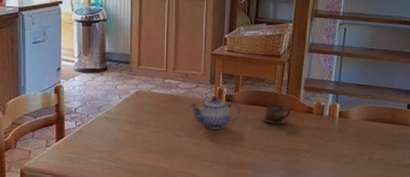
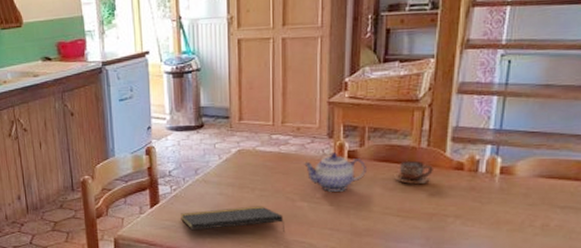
notepad: none [83,141,174,165] -> present [181,206,286,233]

